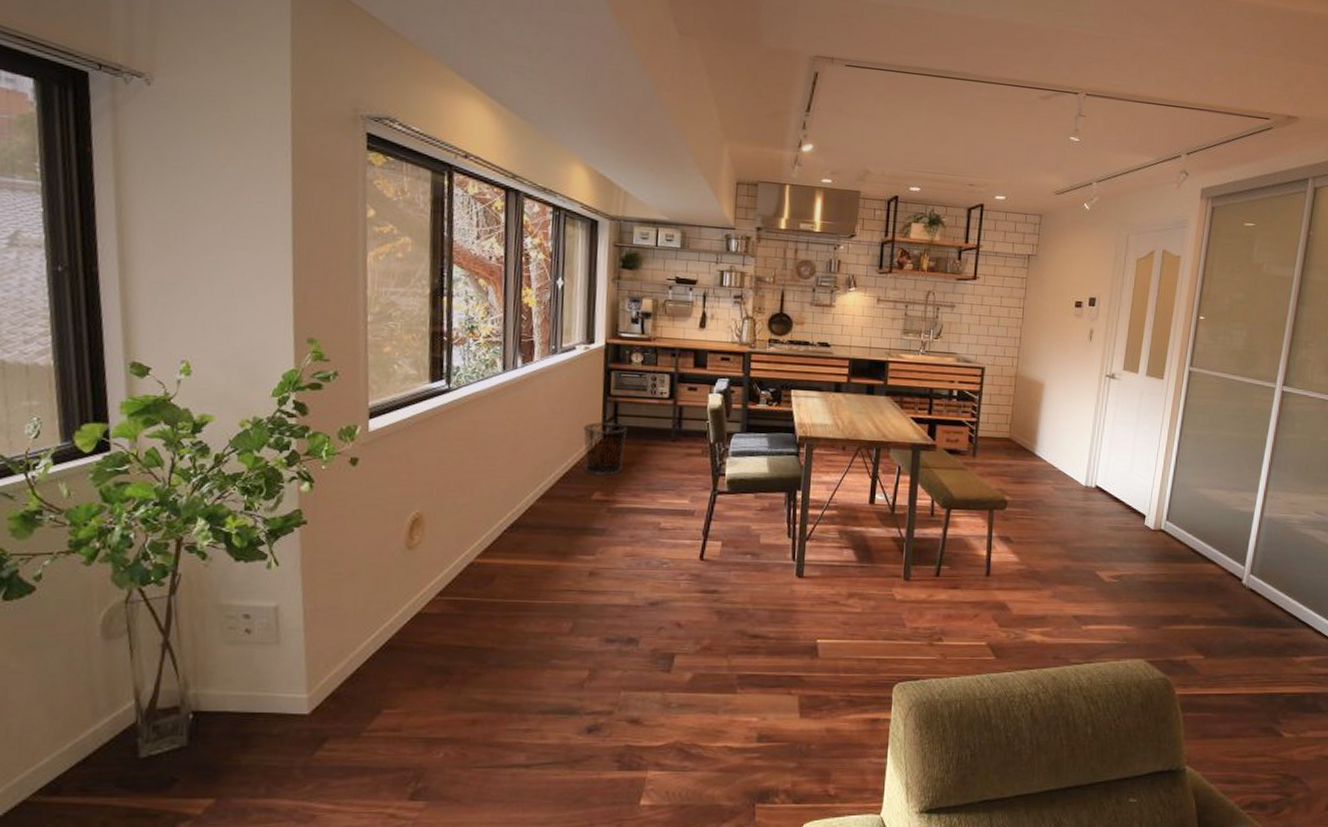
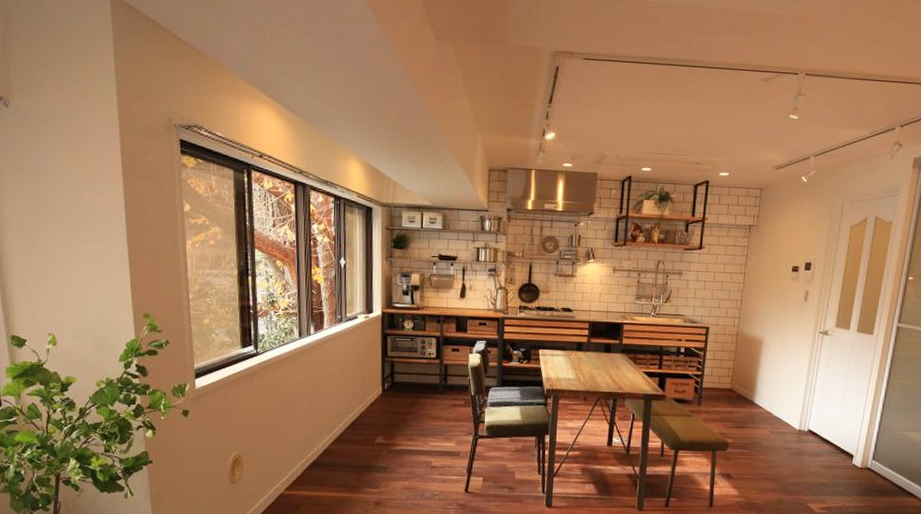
waste bin: present [583,422,627,476] -> none [366,379,402,423]

